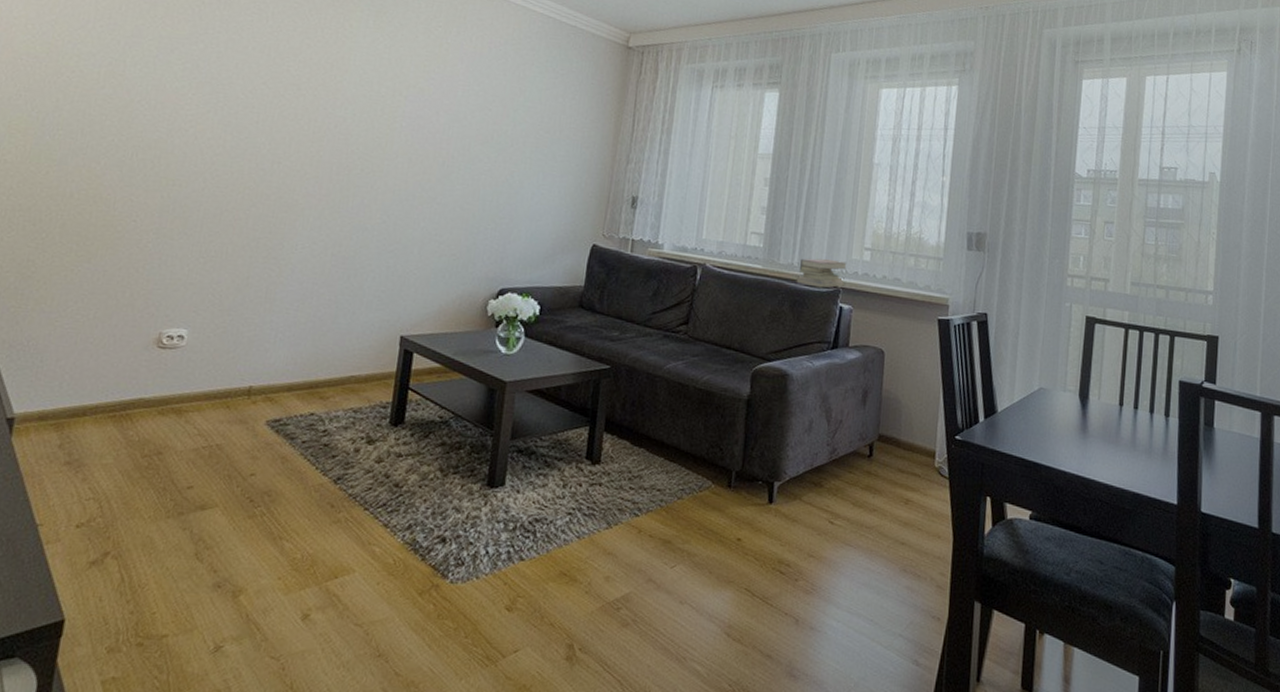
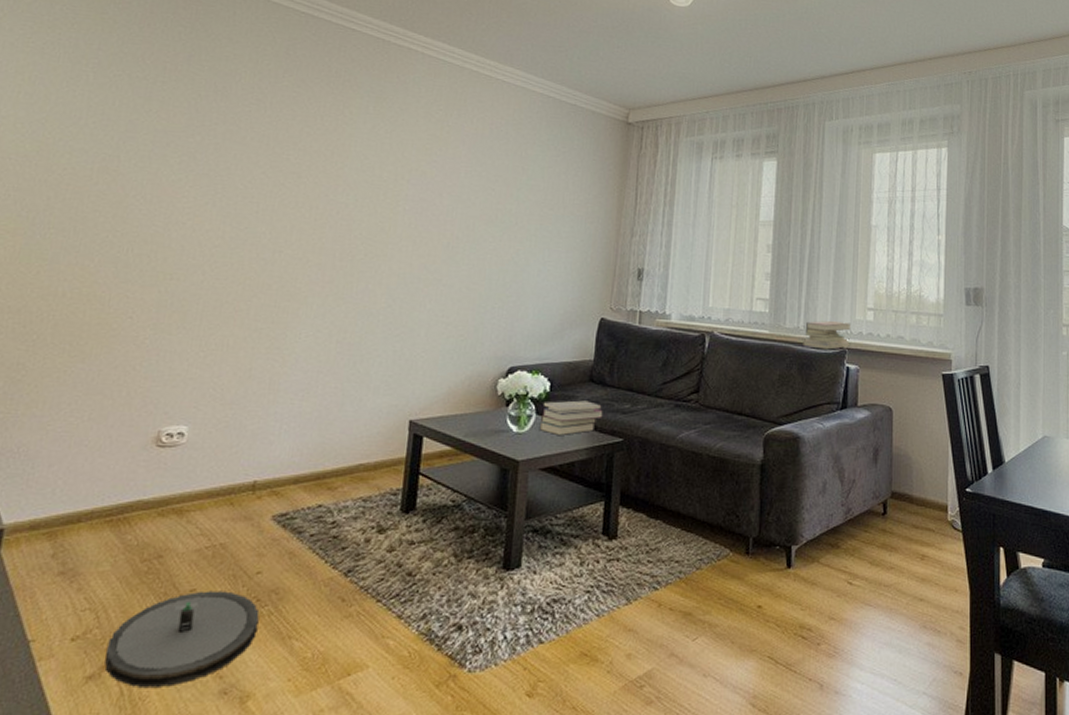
robot vacuum: none [107,488,253,578] -> present [104,591,260,689]
books: none [527,325,591,360] -> present [539,400,603,436]

